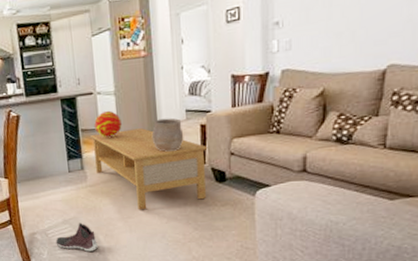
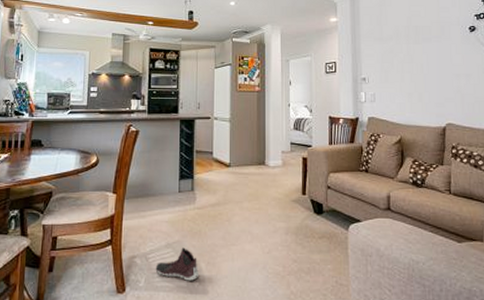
coffee table: present [90,128,208,210] -> none [204,155,308,238]
decorative sphere: present [93,110,122,138] -> none [208,135,234,161]
ceramic pot: present [151,118,184,152] -> none [259,148,288,180]

